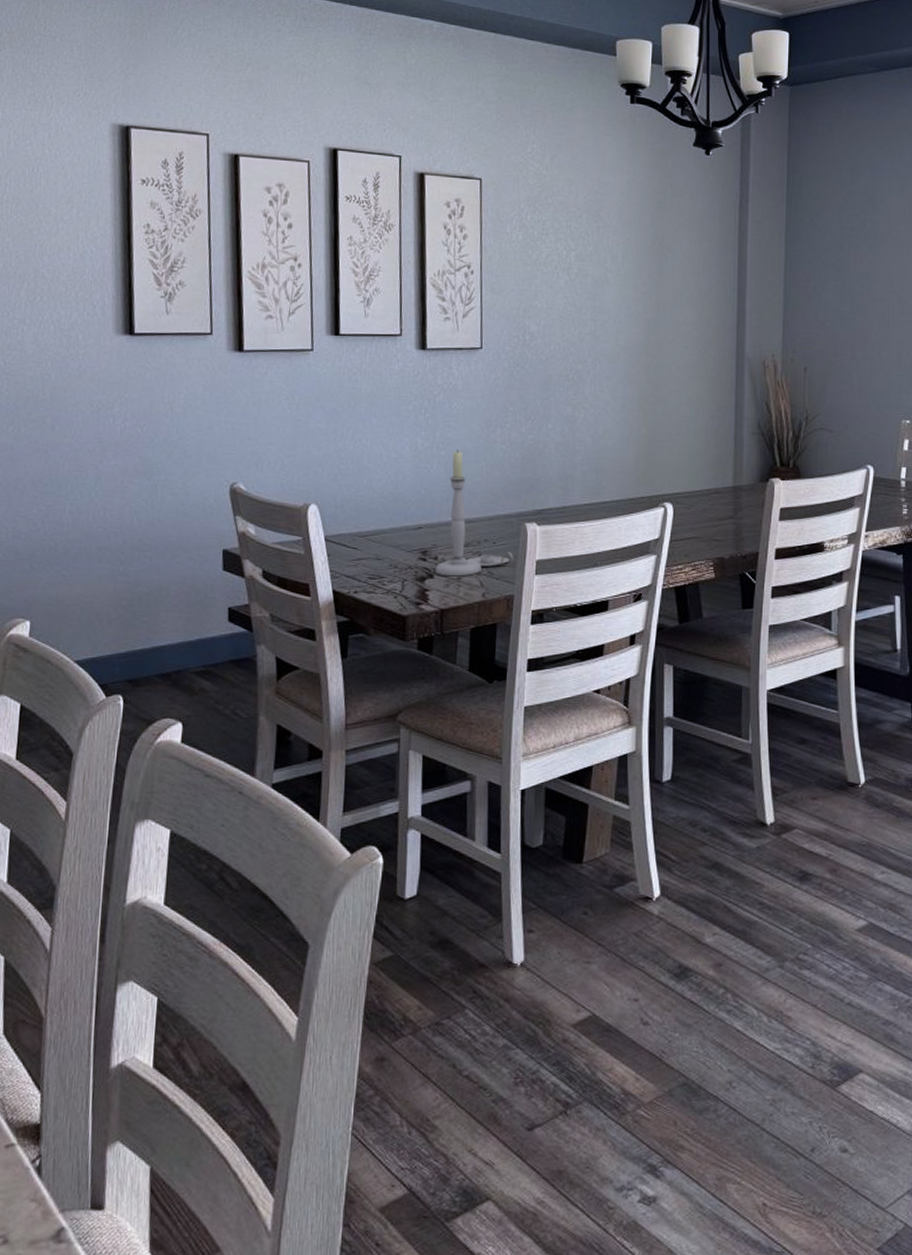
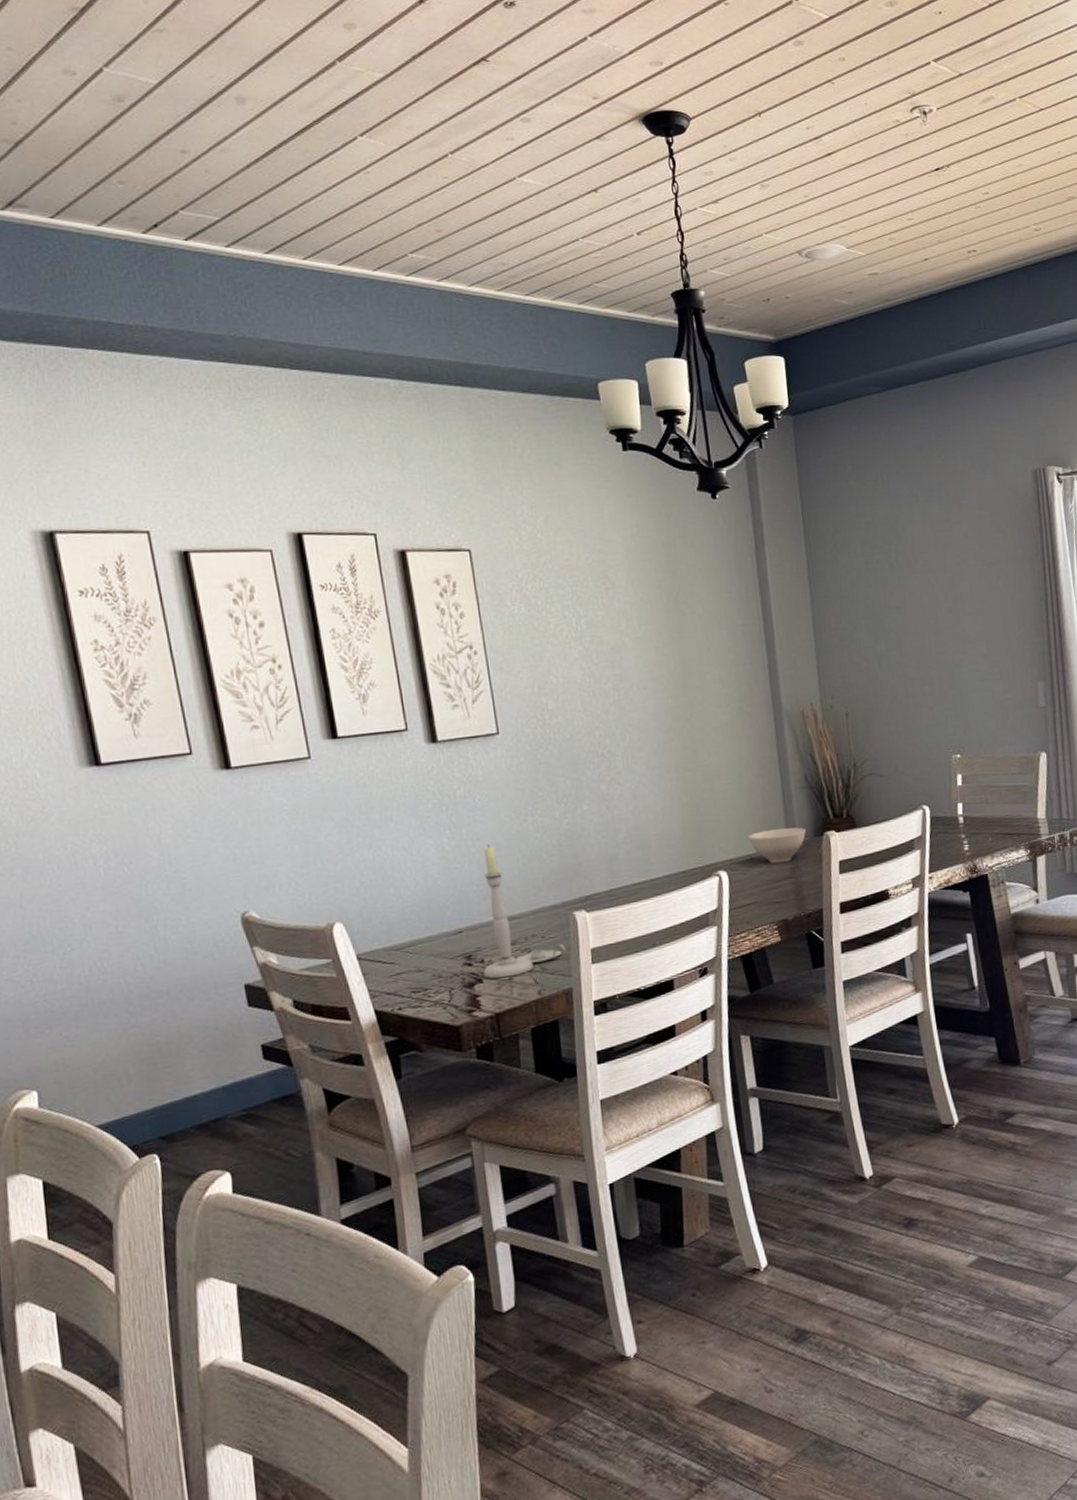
bowl: none [697,469,753,503] -> present [748,827,807,864]

